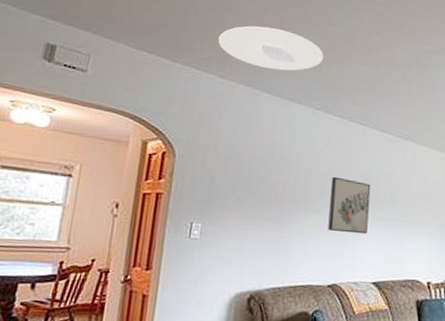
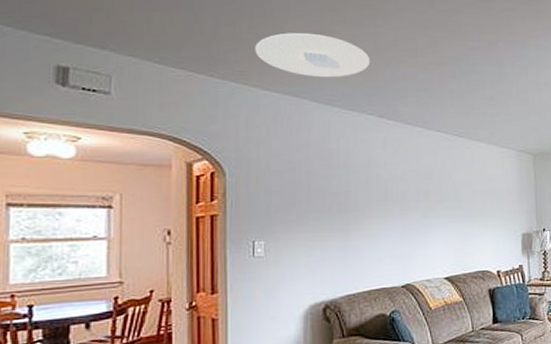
wall art: present [328,176,371,235] -> none [393,180,434,234]

